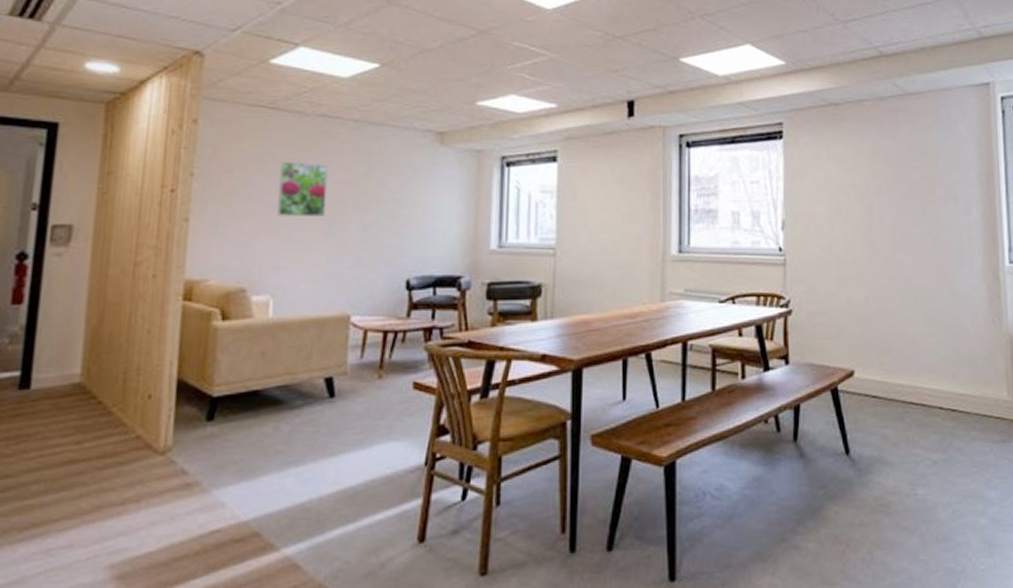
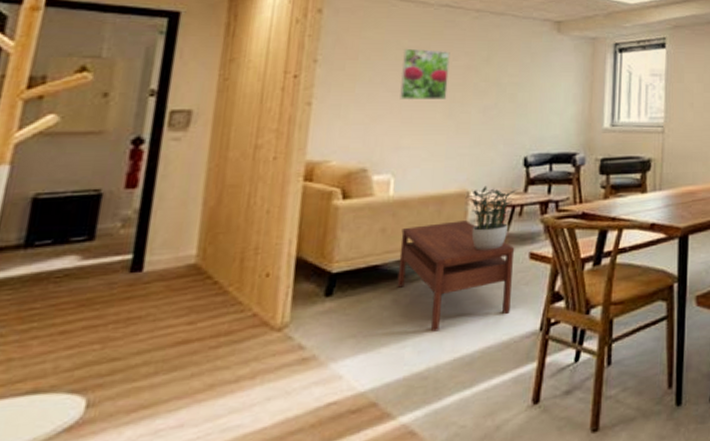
coffee table: none [278,346,398,462] -> present [397,220,515,332]
potted plant: none [347,309,399,378] -> present [467,186,517,250]

